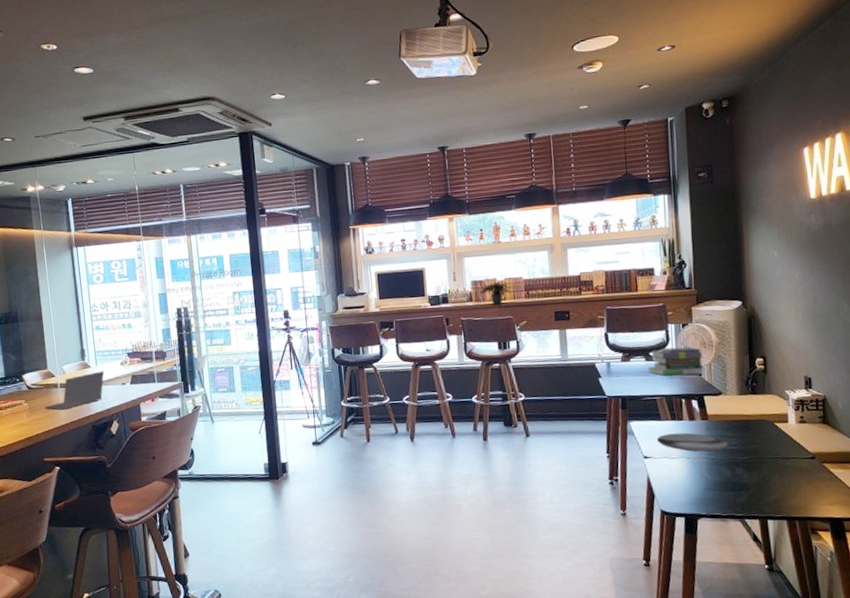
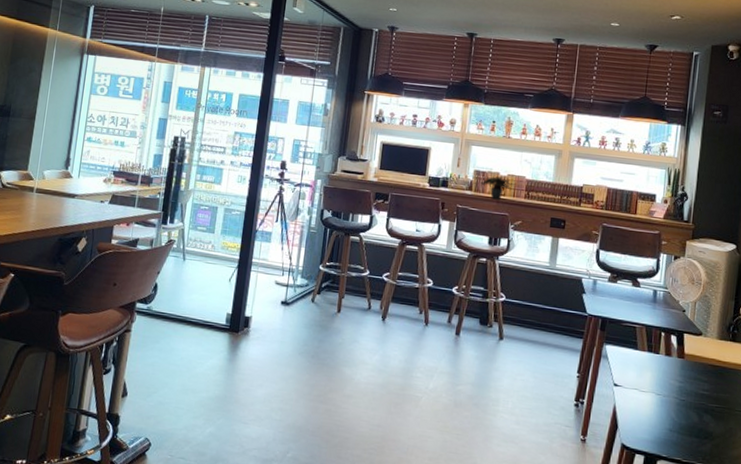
laptop computer: present [45,371,105,410] -> none [14,183,85,216]
books: present [648,347,704,376] -> none [633,276,690,311]
plate: present [656,432,728,452] -> none [629,365,700,393]

